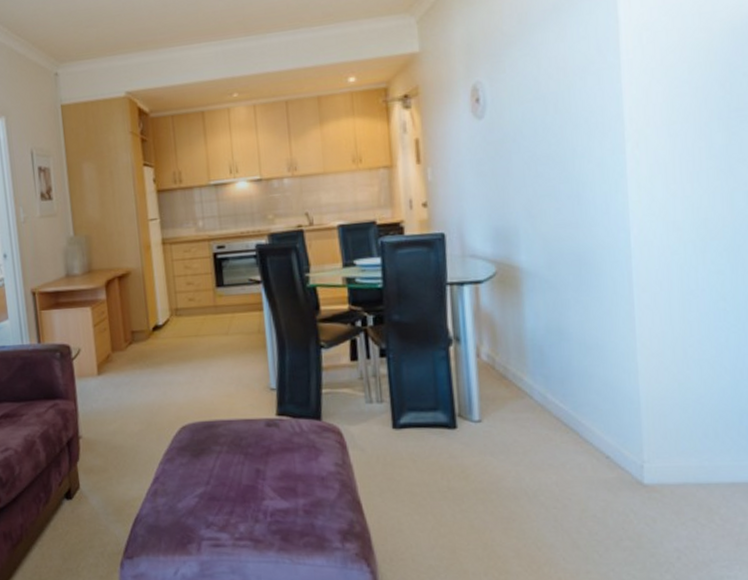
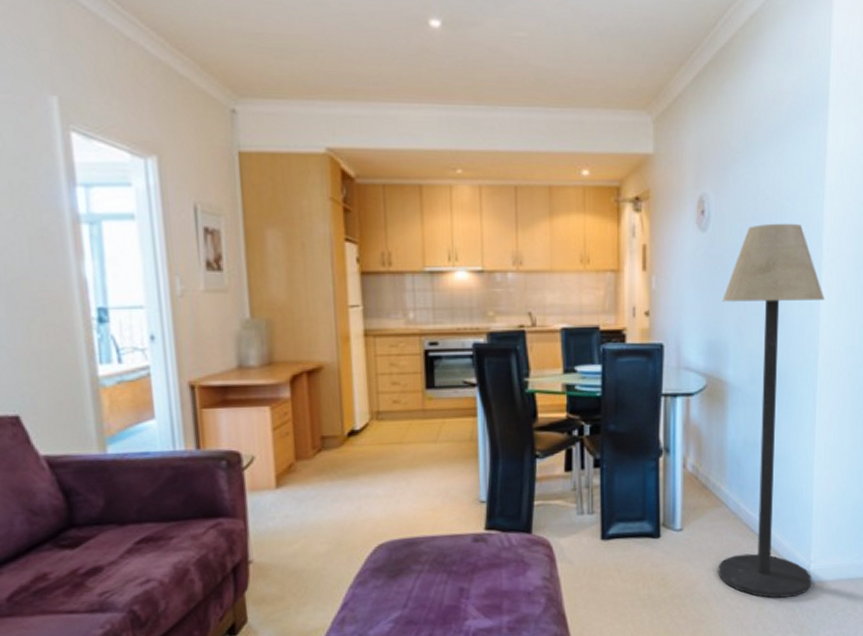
floor lamp: none [507,98,647,500] -> present [718,223,824,598]

